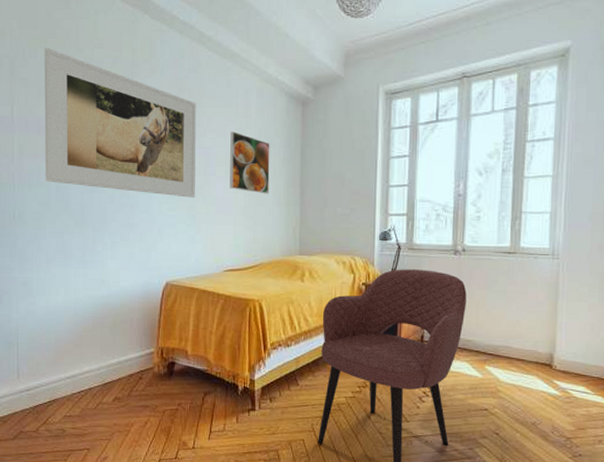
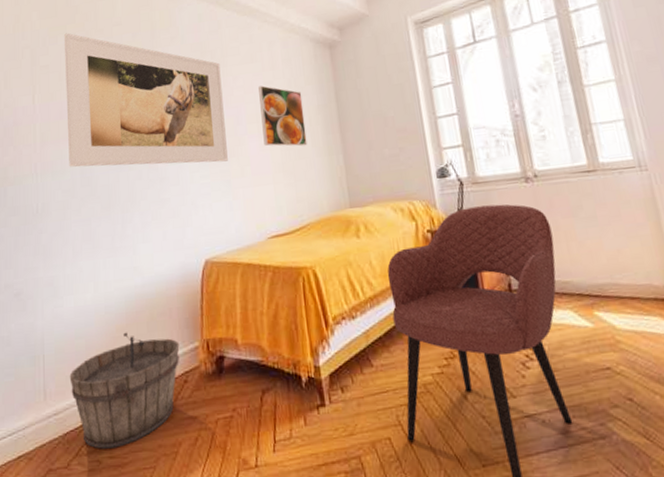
wooden bucket: none [40,333,138,422] -> present [69,332,180,449]

